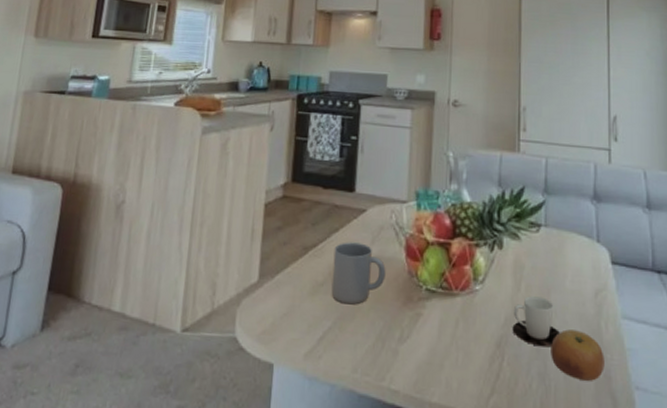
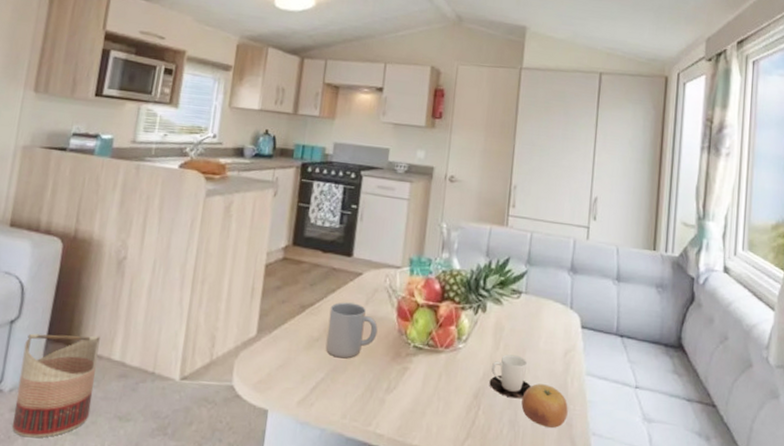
basket: none [14,284,100,398] -> present [12,333,100,438]

